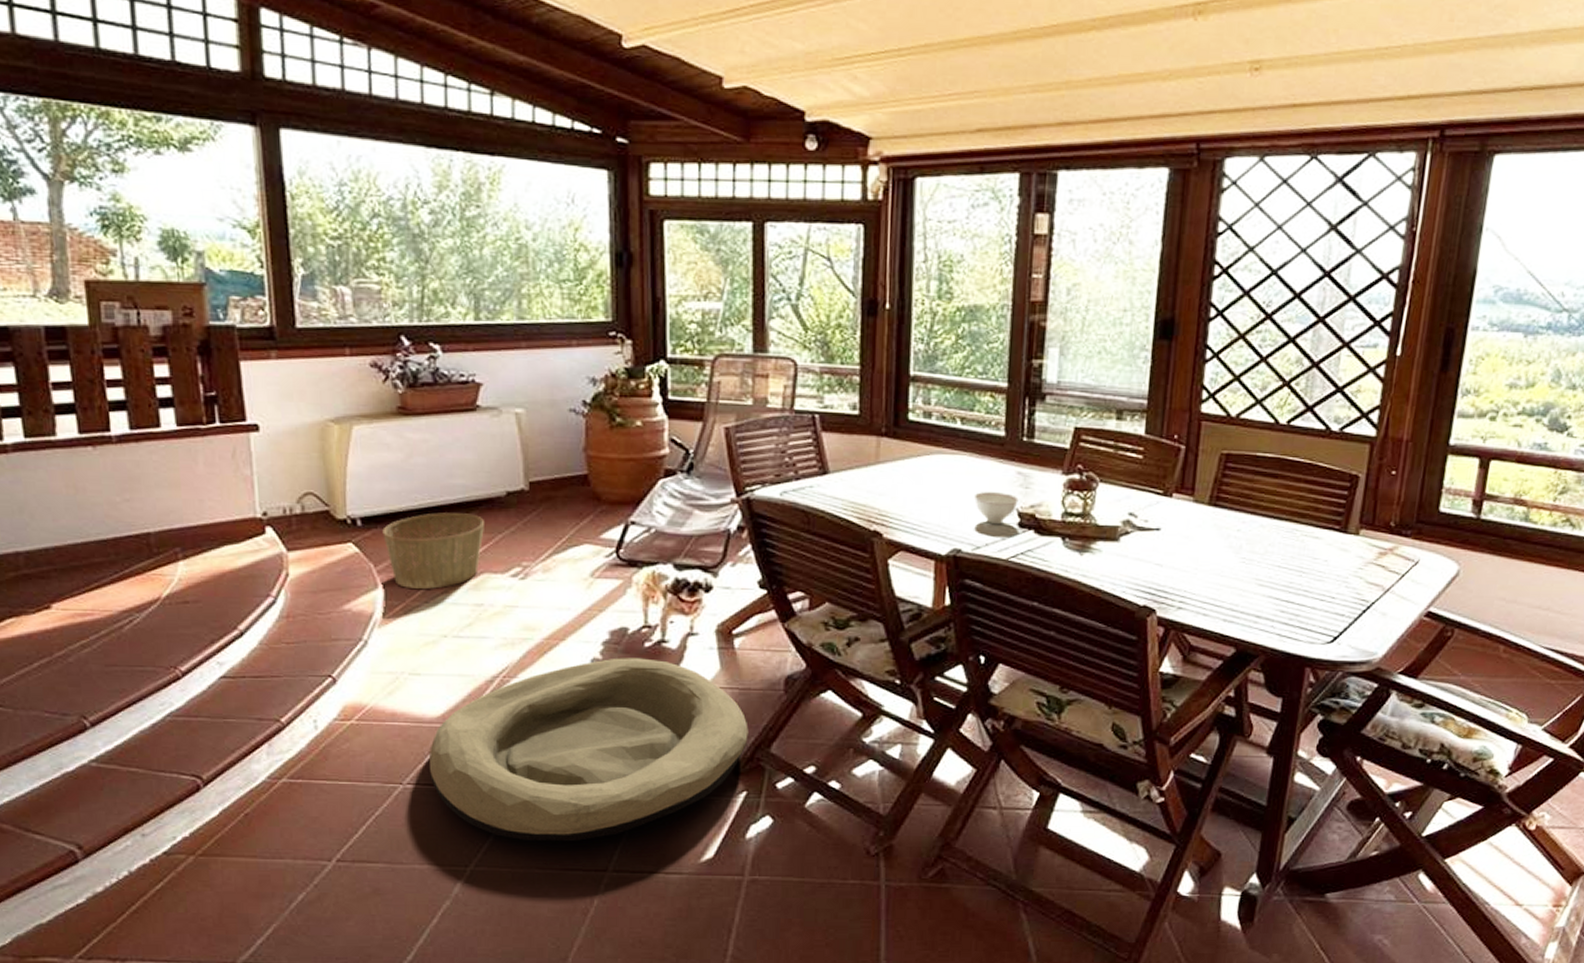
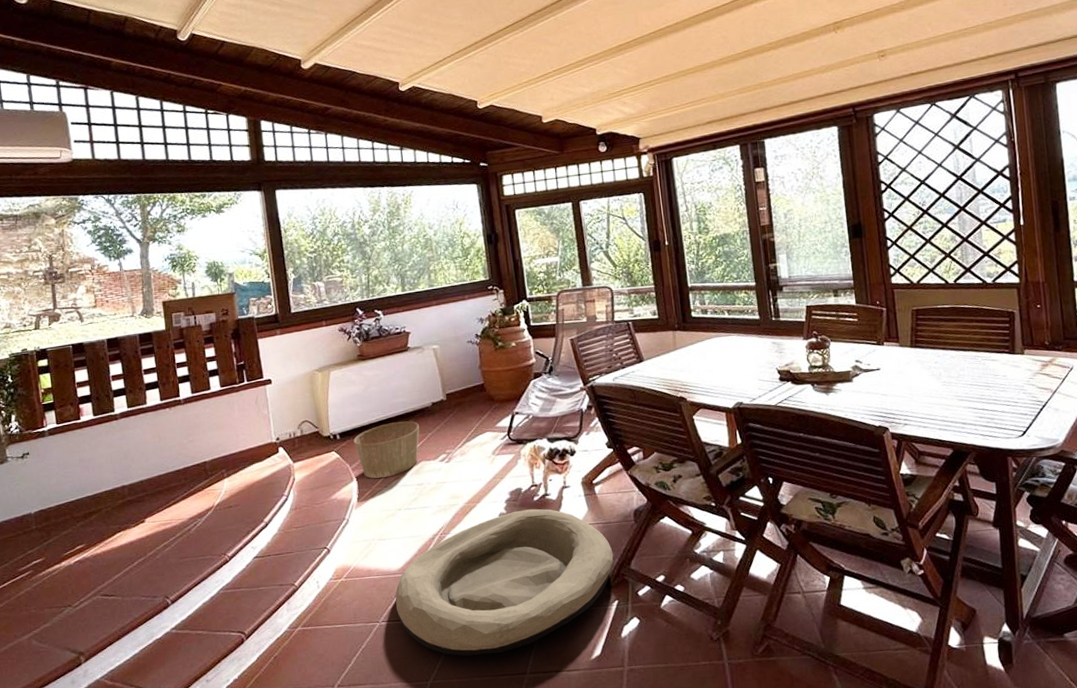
bowl: present [974,492,1019,524] -> none [746,358,777,381]

